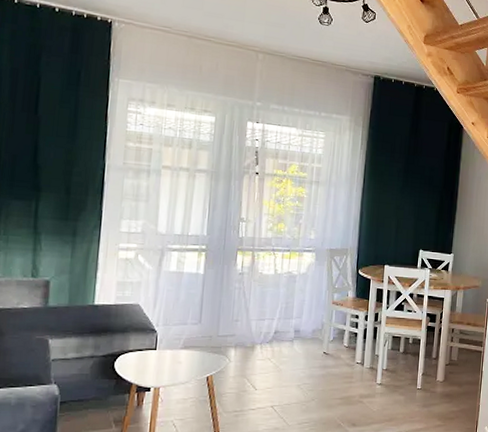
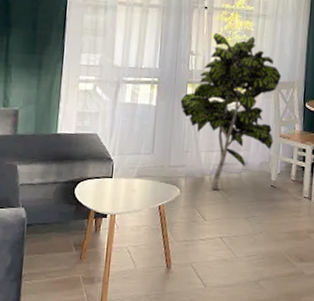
indoor plant: none [229,198,335,359] -> present [180,32,282,191]

